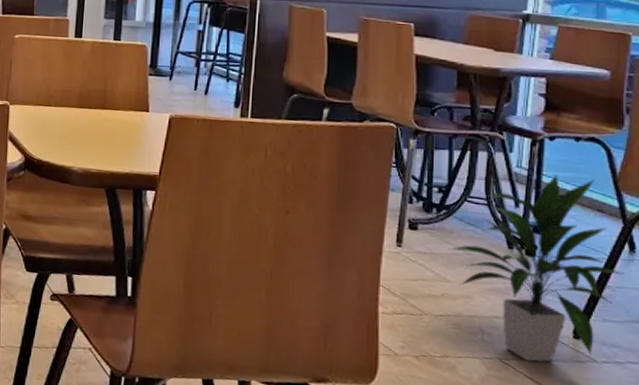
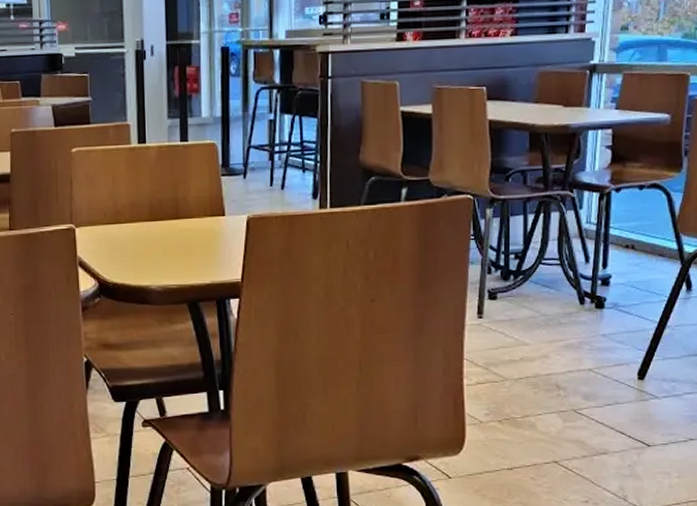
indoor plant: present [449,174,625,362] -> none [526,225,682,407]

